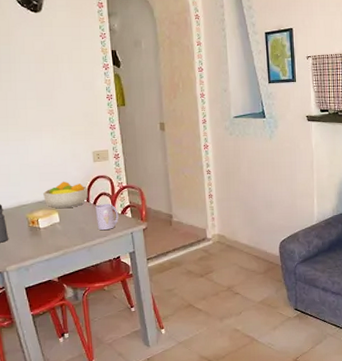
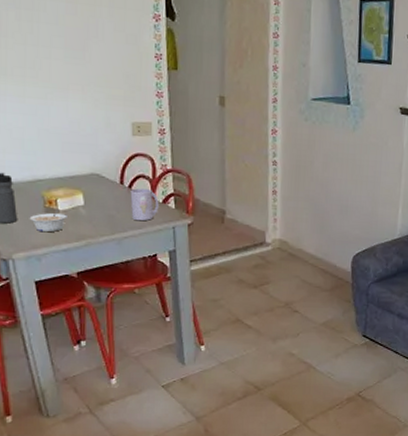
legume: none [17,228,47,247] -> present [29,209,67,233]
fruit bowl: present [43,182,88,209] -> none [65,156,122,189]

